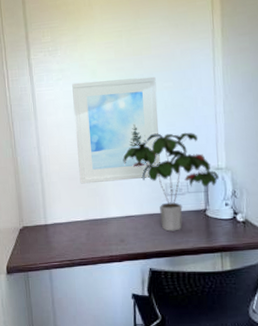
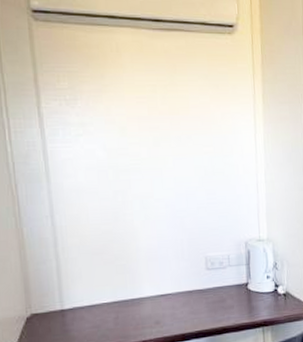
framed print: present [72,76,160,184] -> none [96,139,200,260]
potted plant: present [122,132,220,232] -> none [157,201,261,309]

